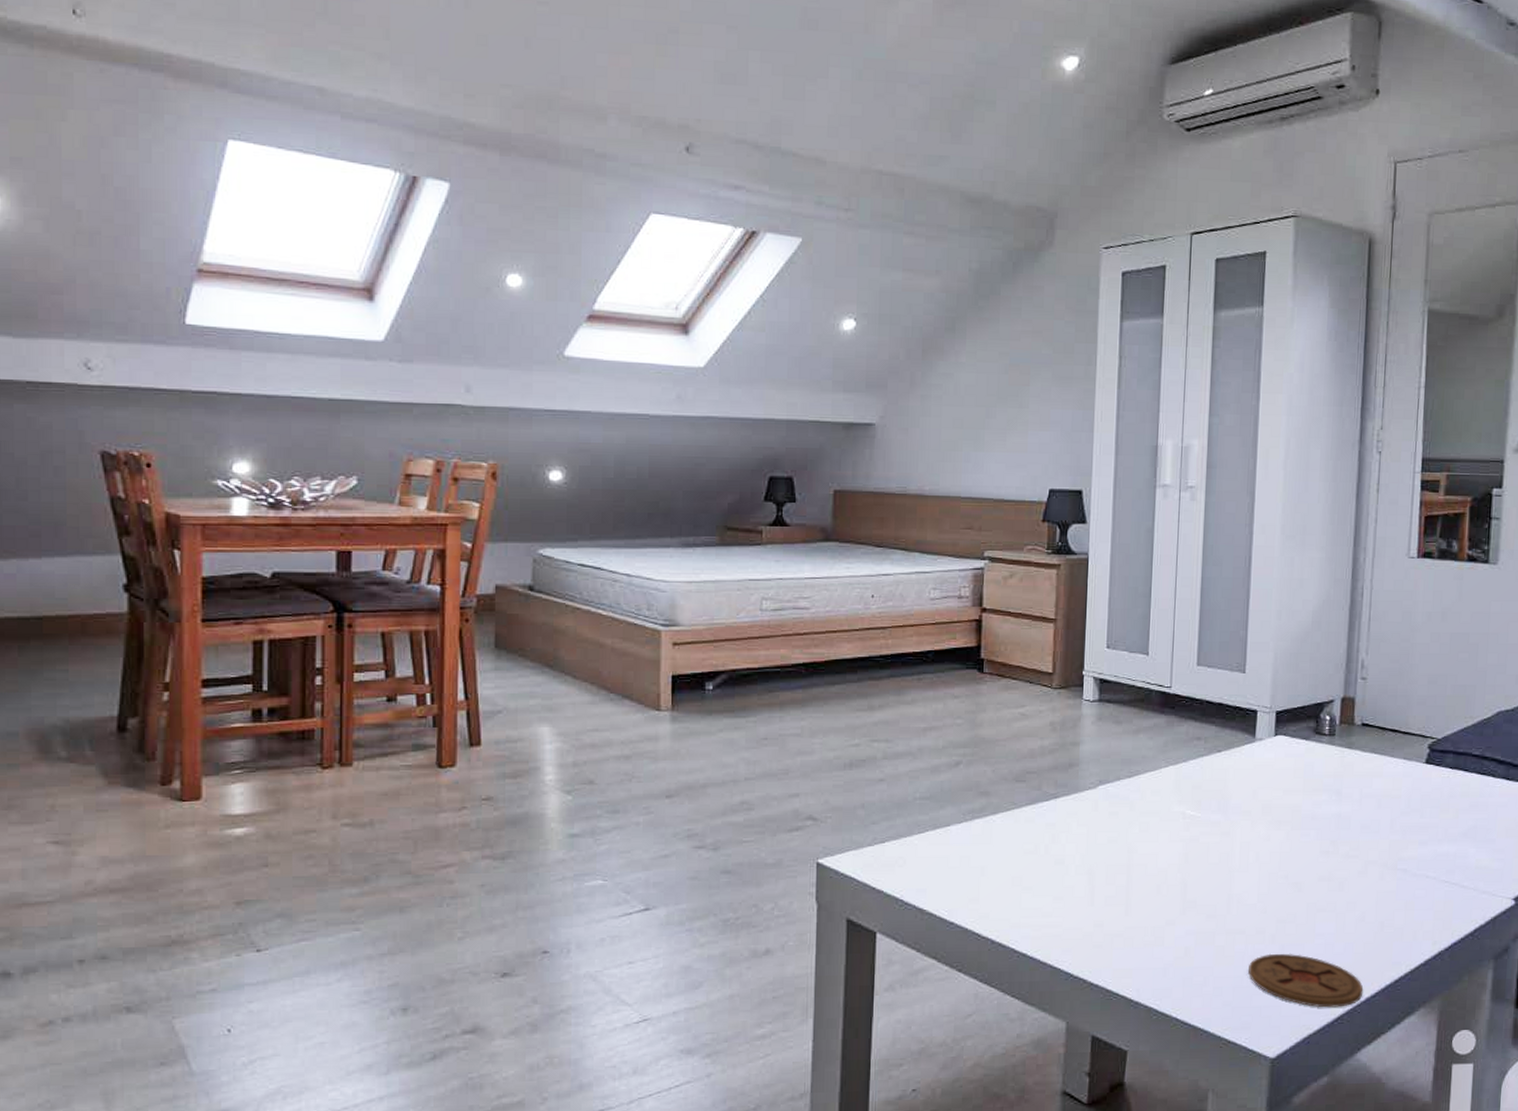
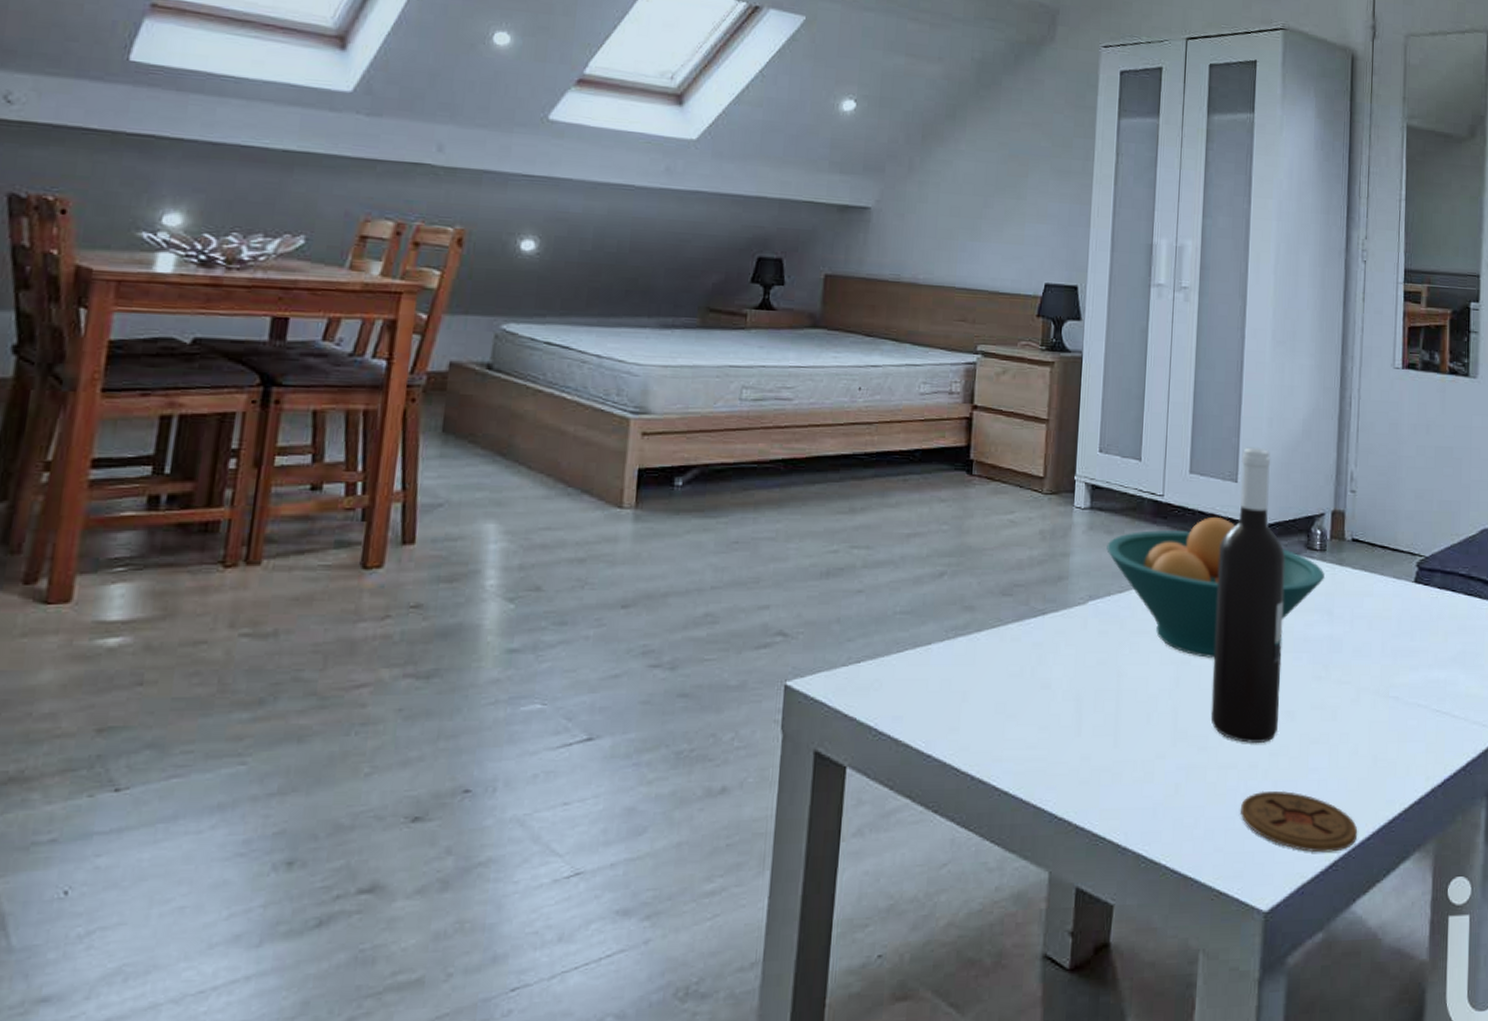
fruit bowl: none [1115,706,1333,835] -> present [1106,517,1325,658]
wine bottle: none [1219,639,1294,911] -> present [1210,447,1286,743]

